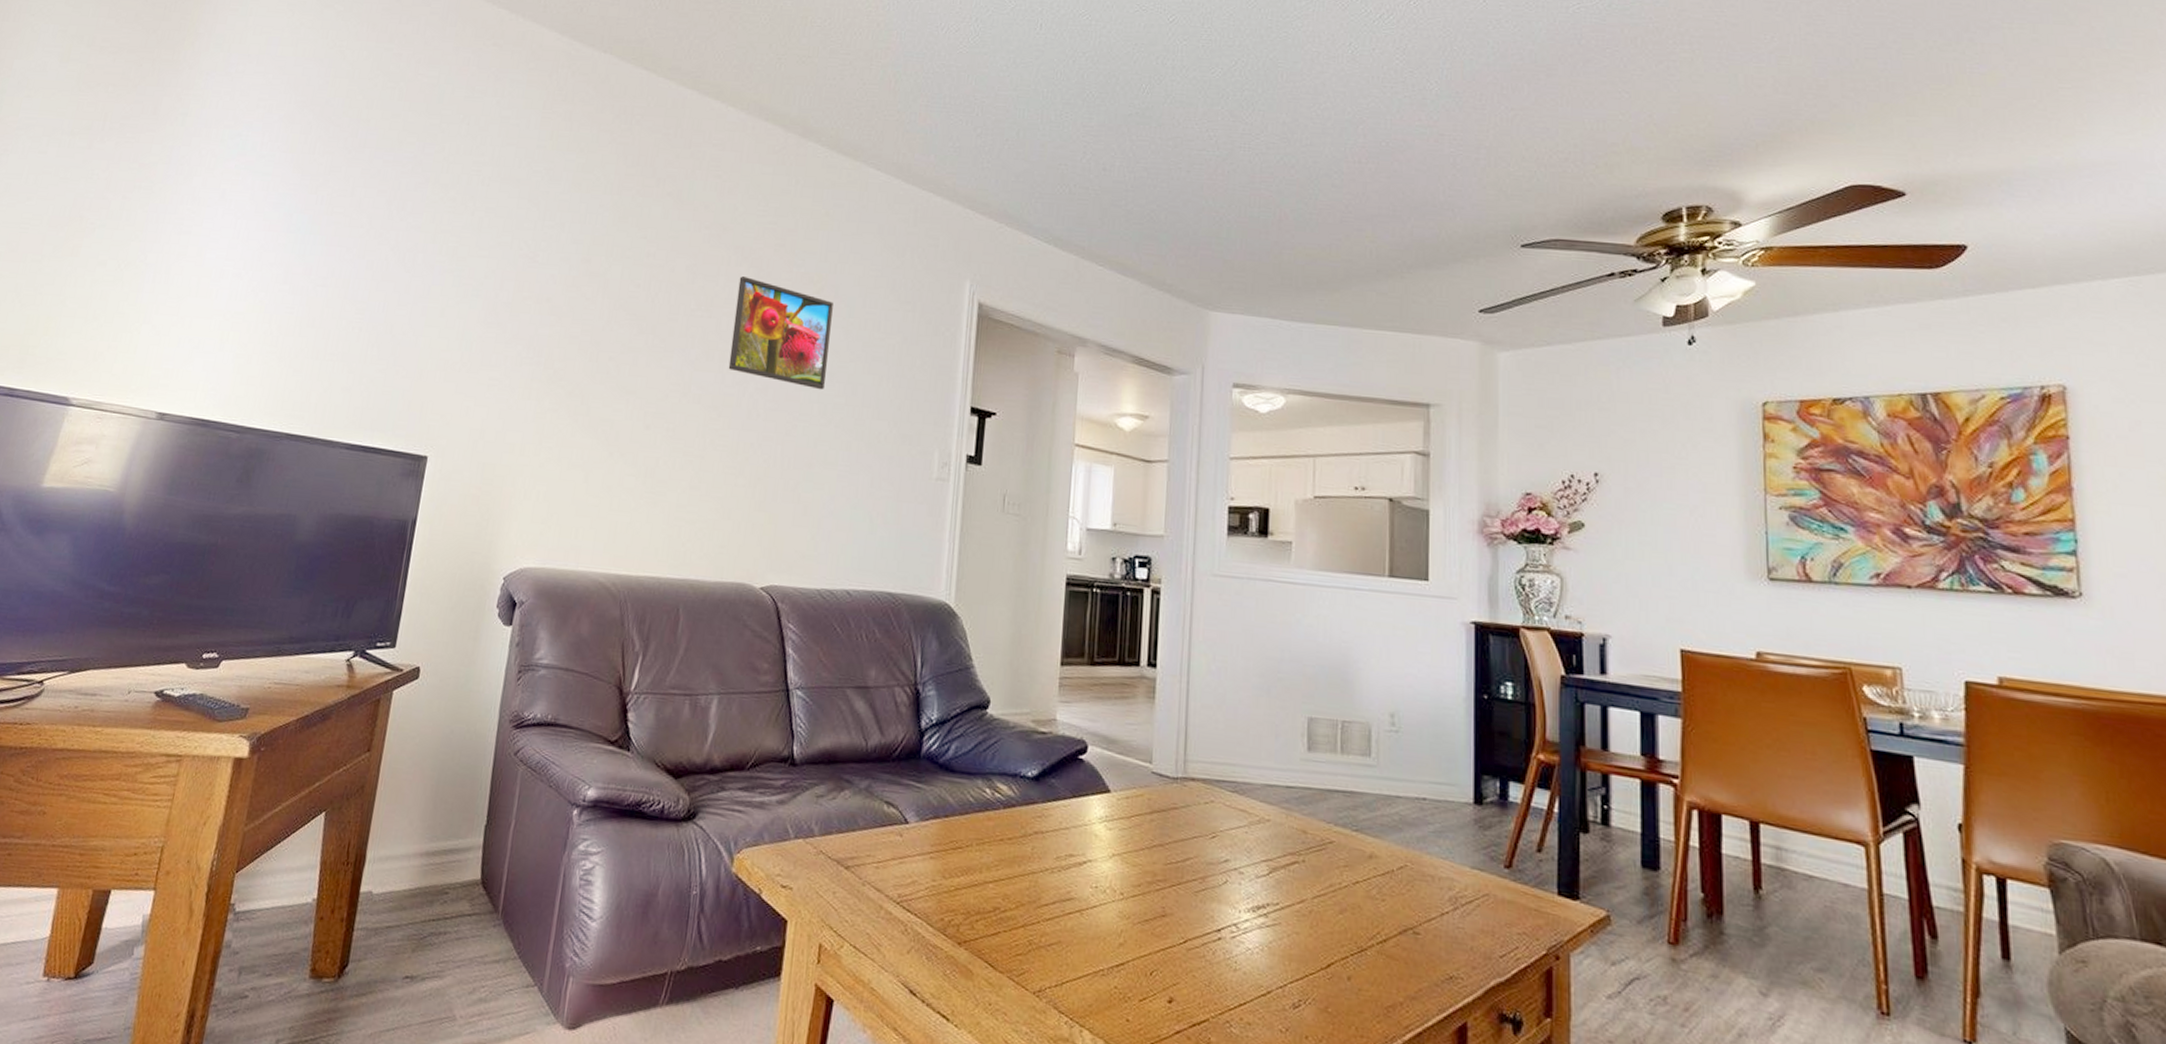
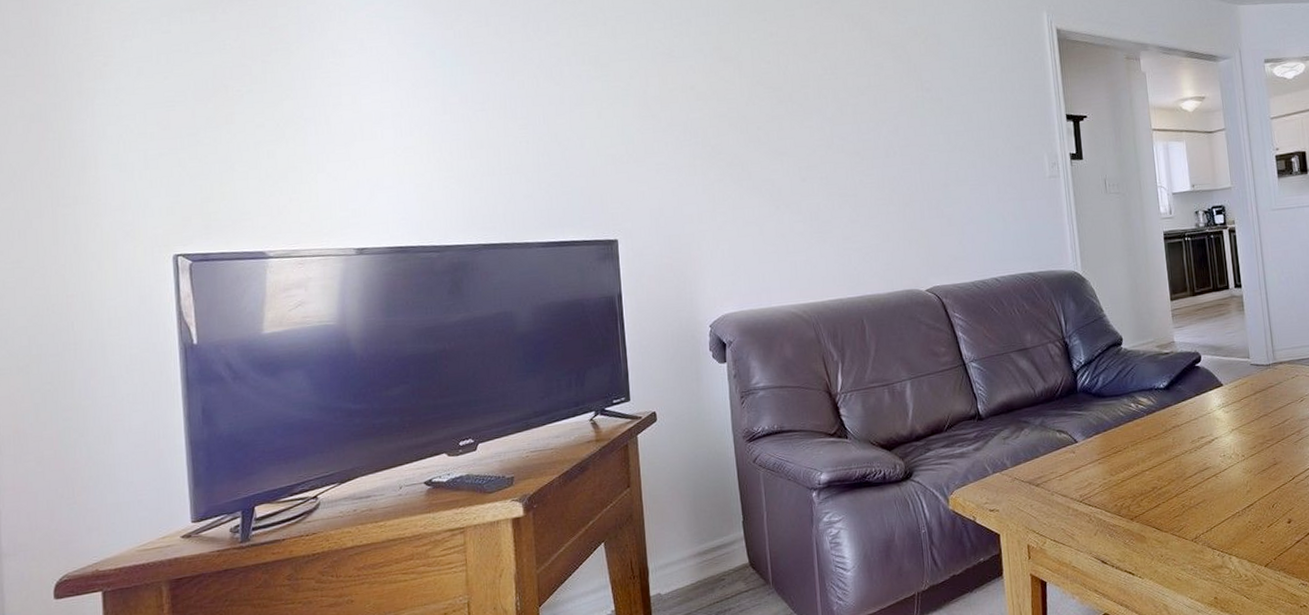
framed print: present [728,276,833,390] -> none [854,39,945,123]

